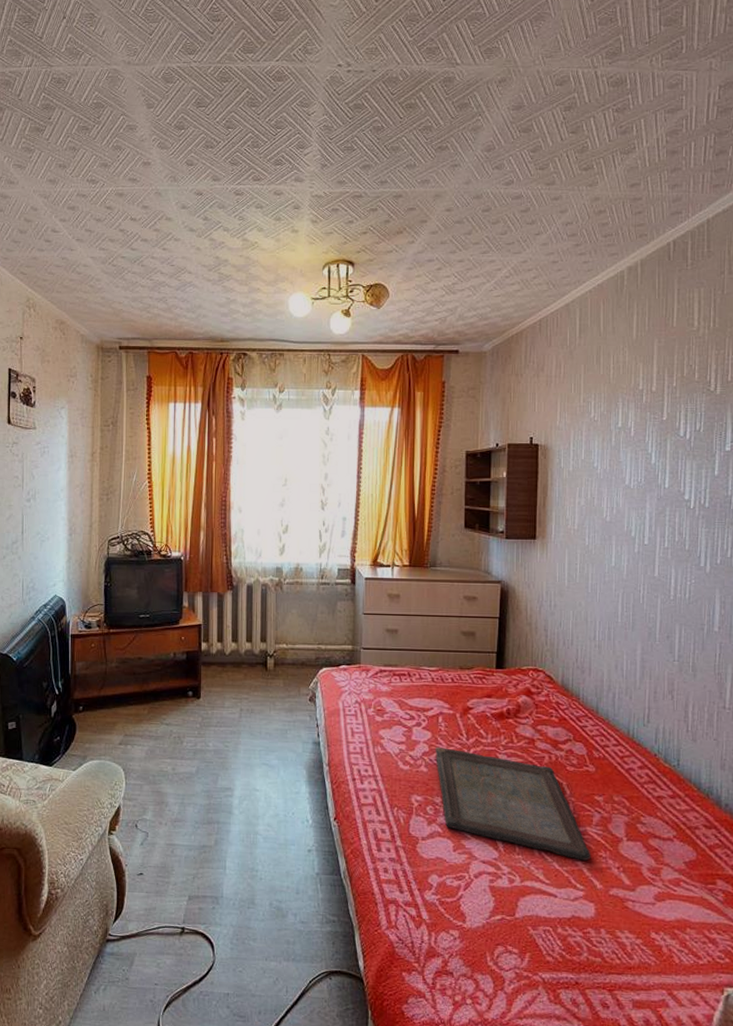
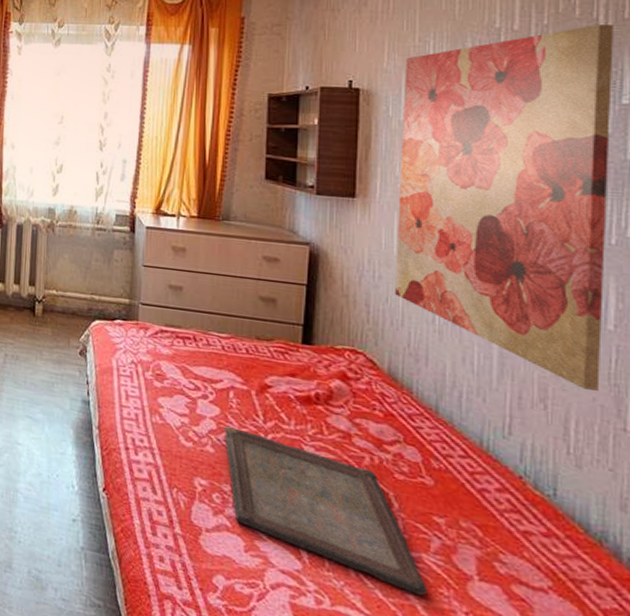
wall art: none [566,386,721,680] -> present [395,25,614,391]

